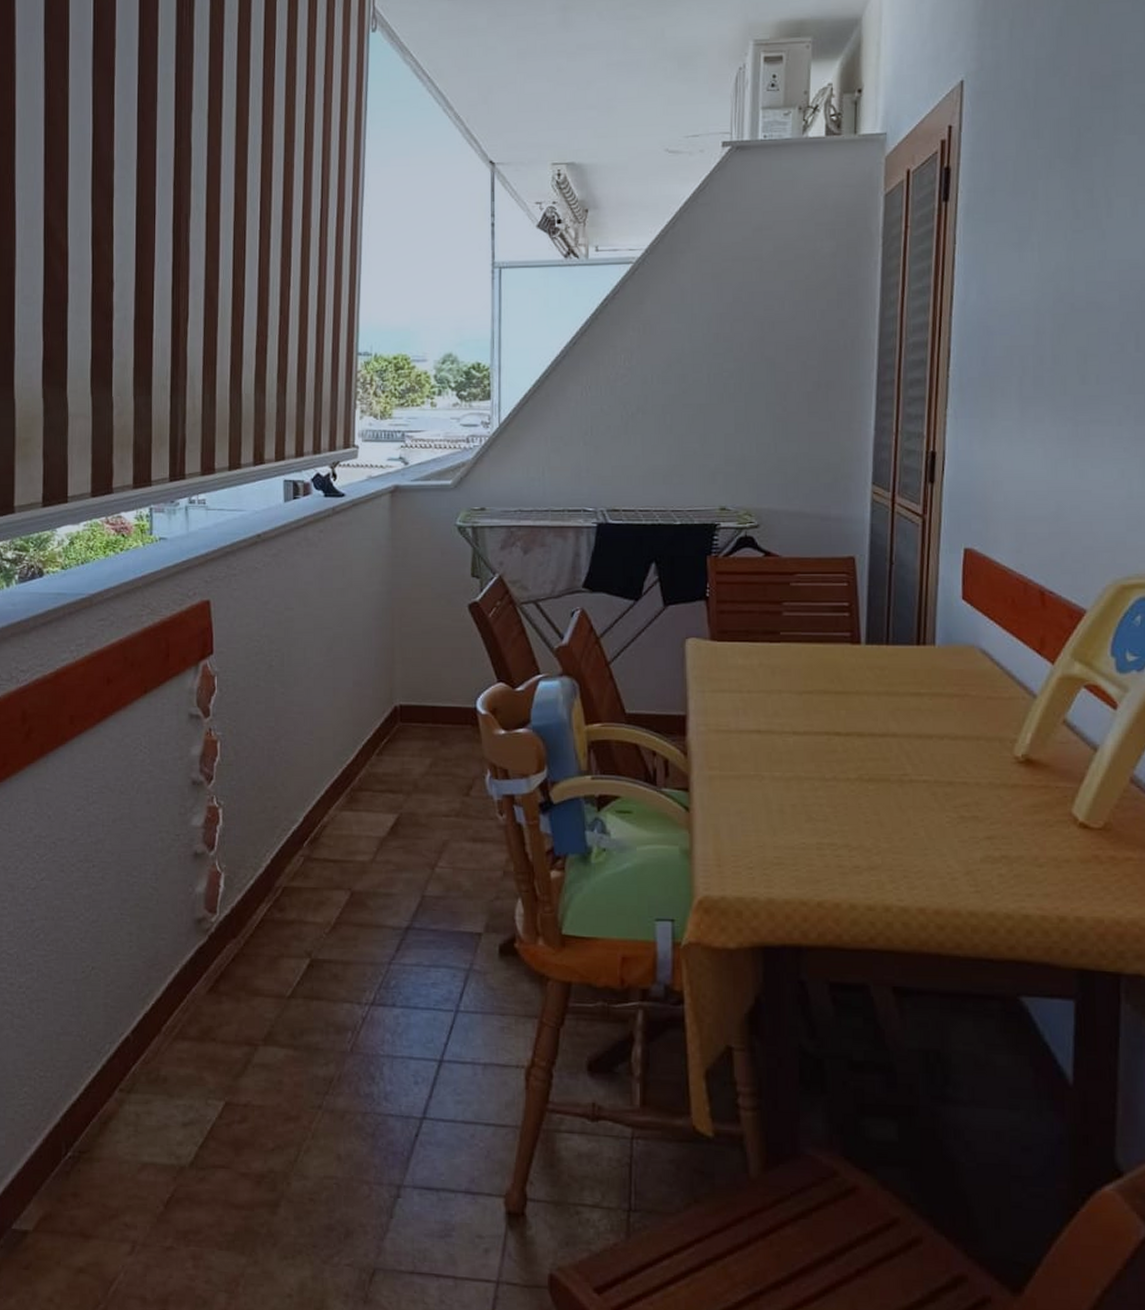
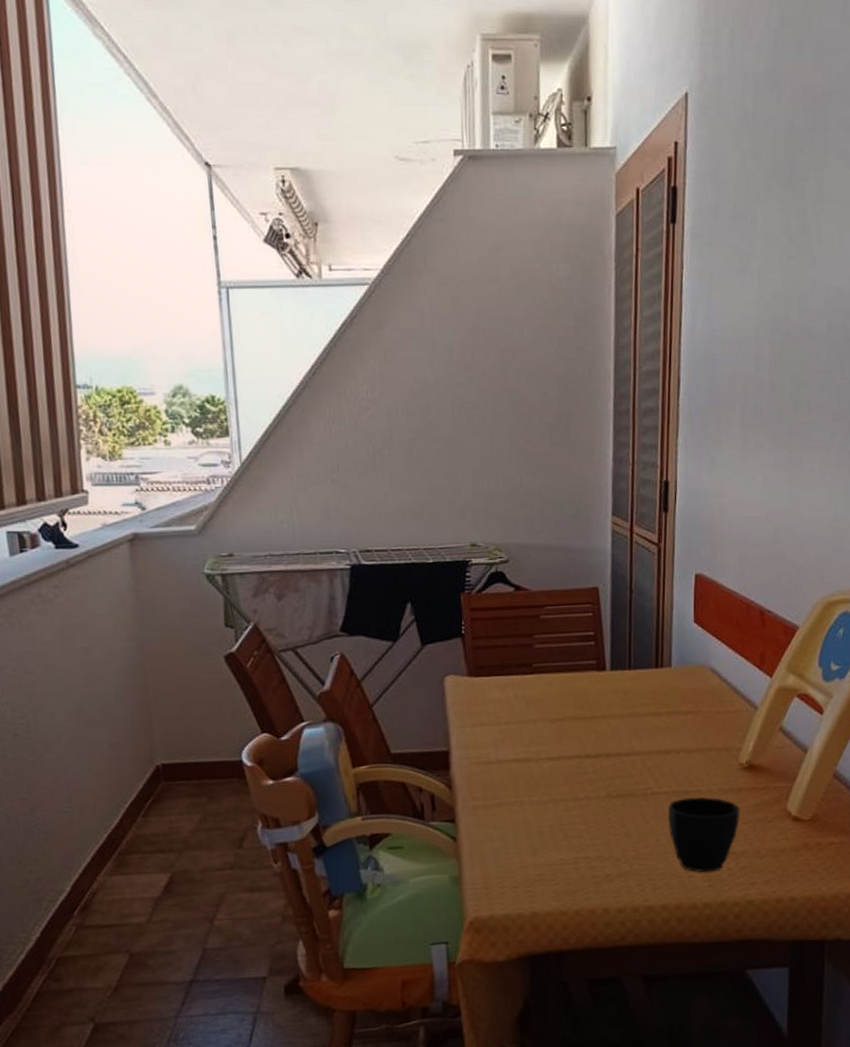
cup: none [927,789,1015,876] -> present [667,797,740,873]

